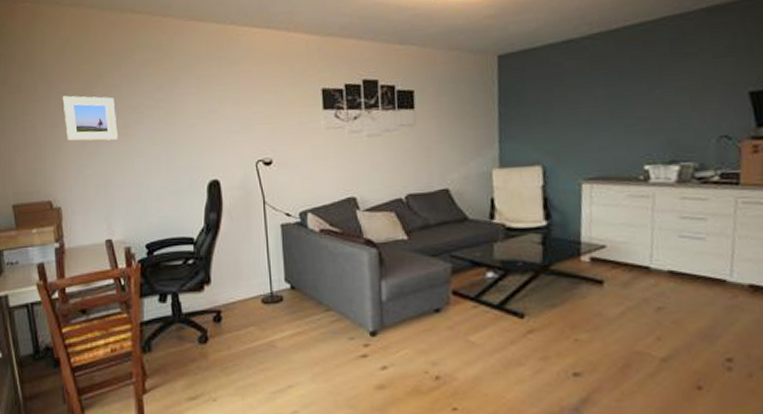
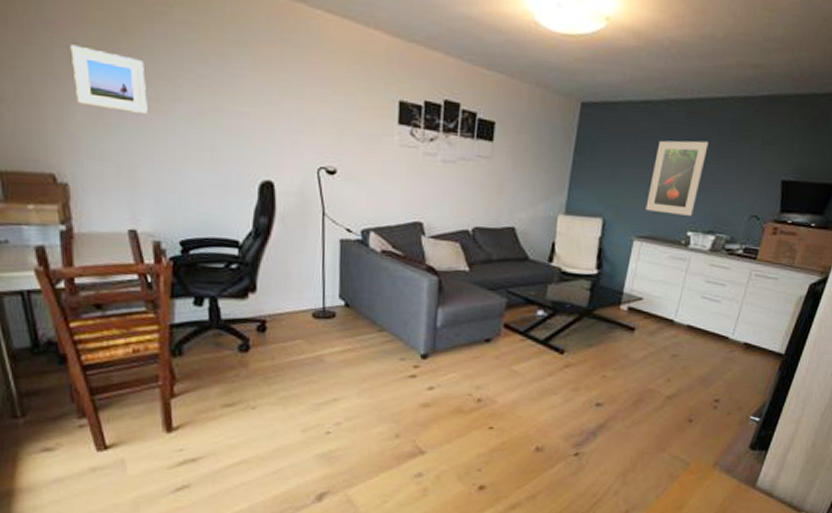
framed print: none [588,67,649,151] -> present [645,140,709,216]

